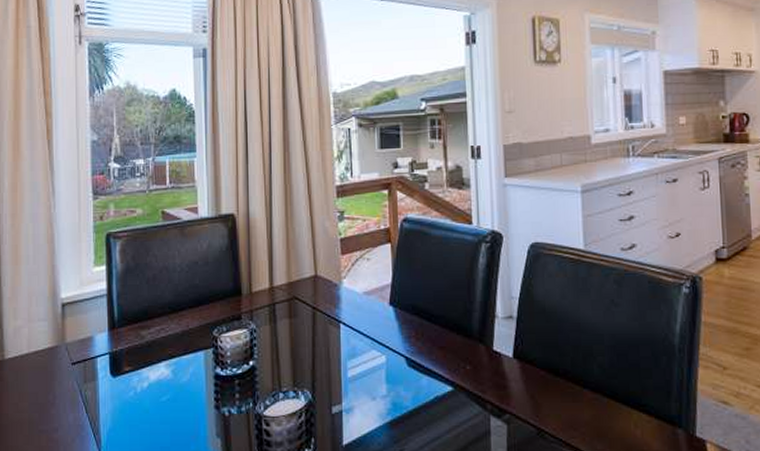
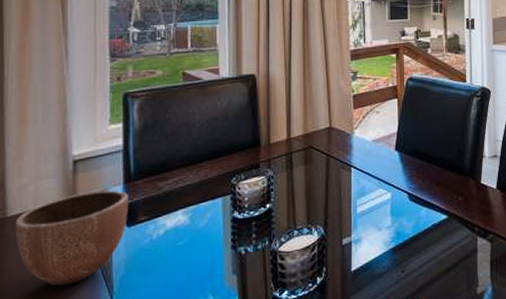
decorative bowl: none [12,336,113,435] -> present [15,189,128,286]

